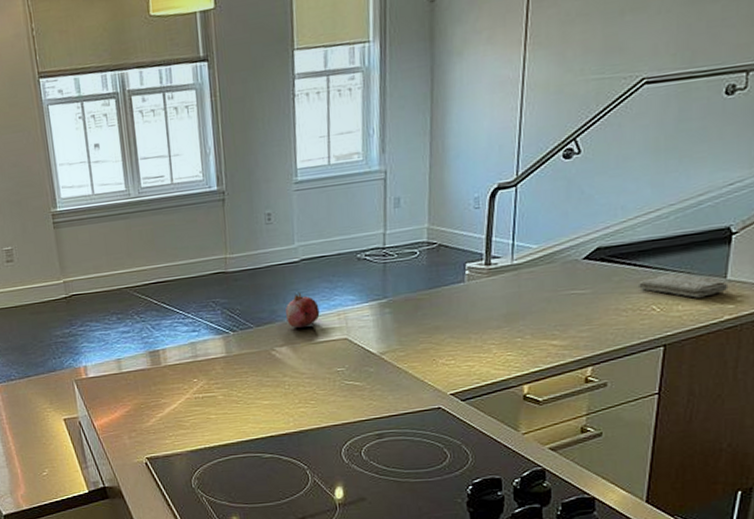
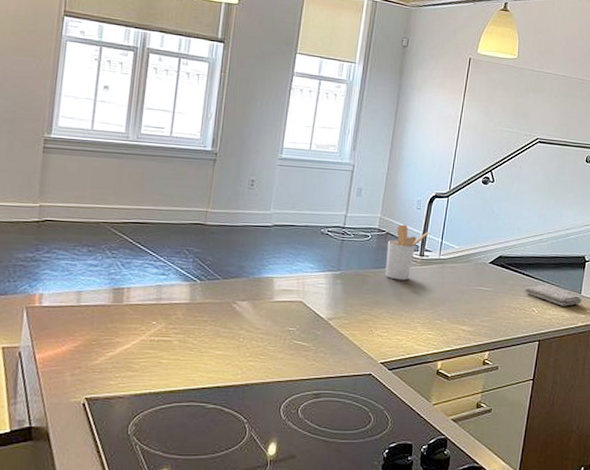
fruit: present [286,292,320,328] -> none [252,253,283,286]
utensil holder: none [441,230,496,299] -> present [385,224,430,280]

